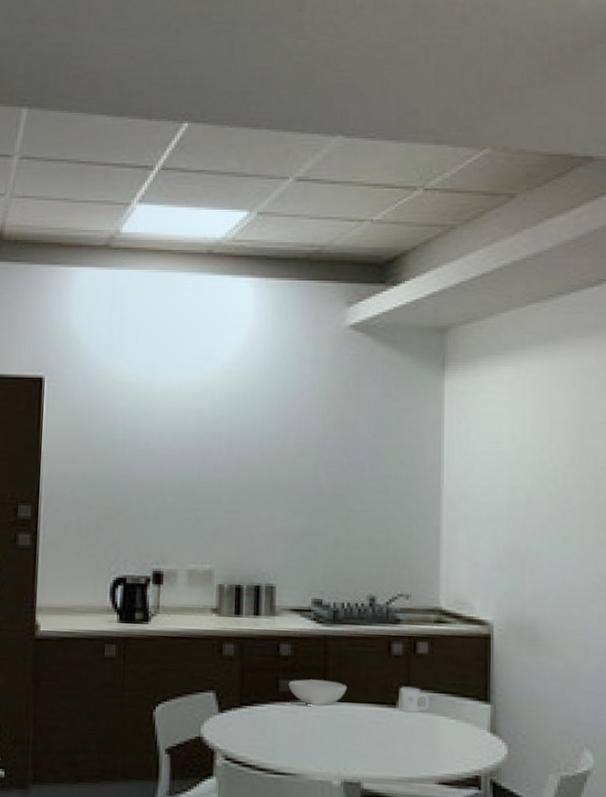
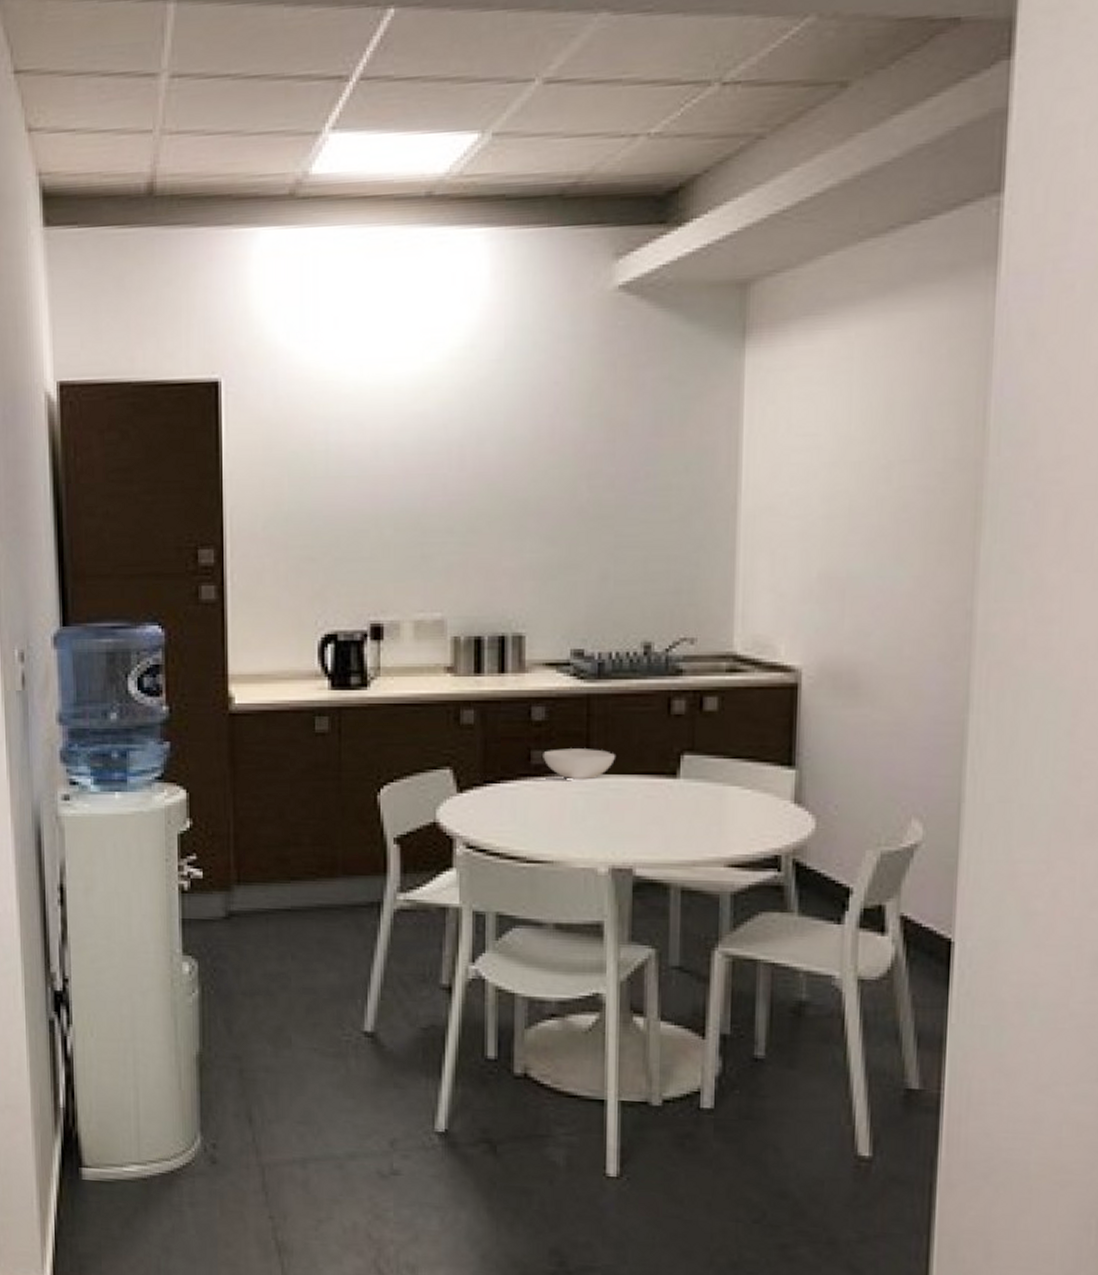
mug: present [400,687,430,714] -> none [682,752,720,784]

